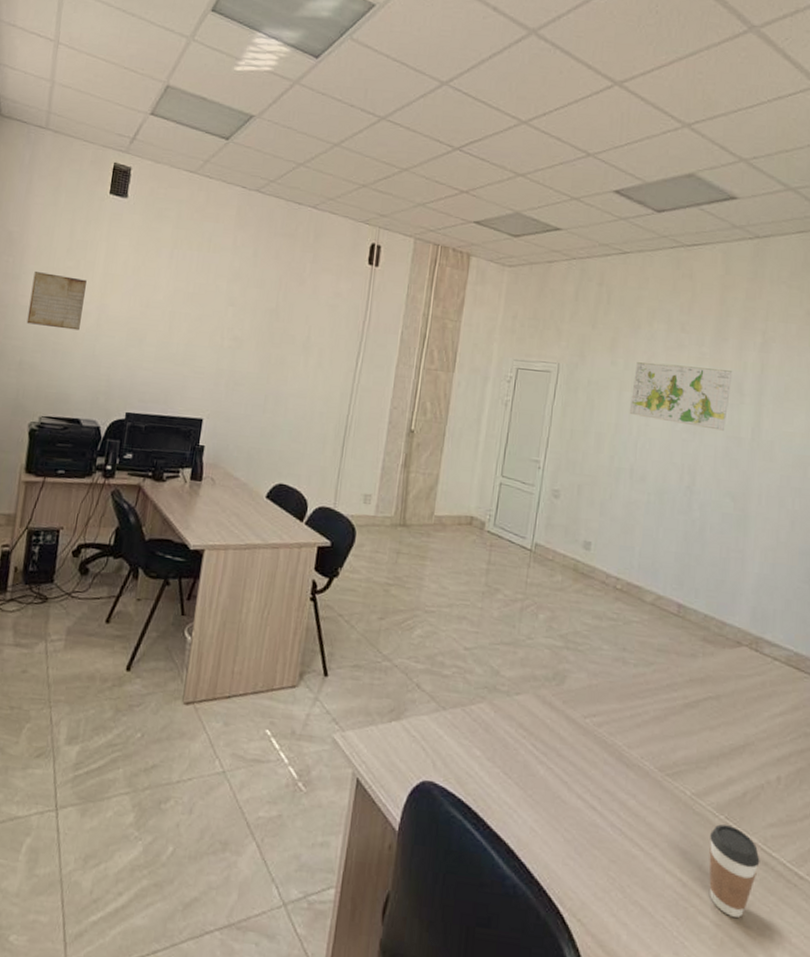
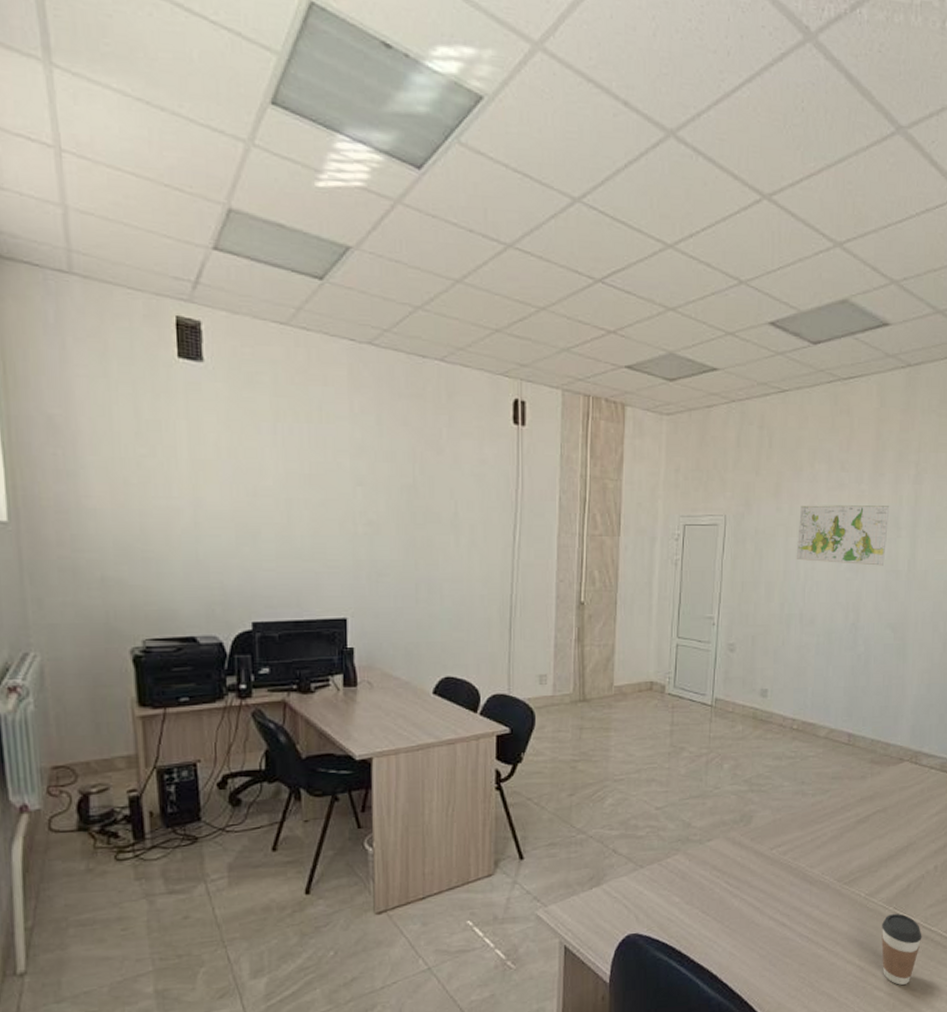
periodic table: present [26,272,87,331] -> none [96,465,173,533]

